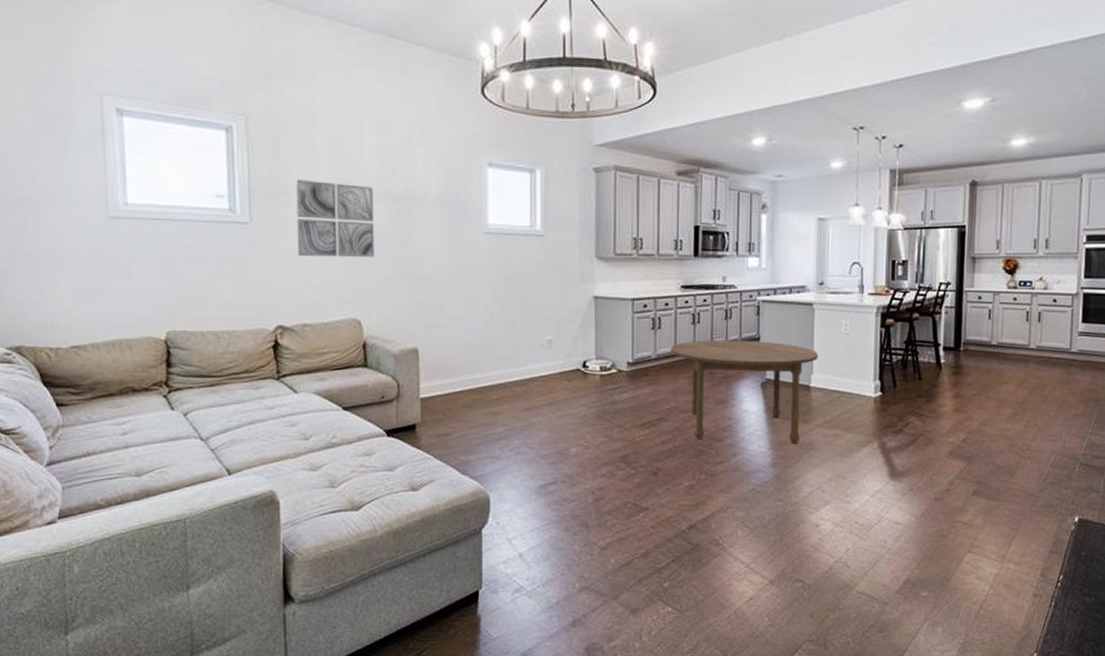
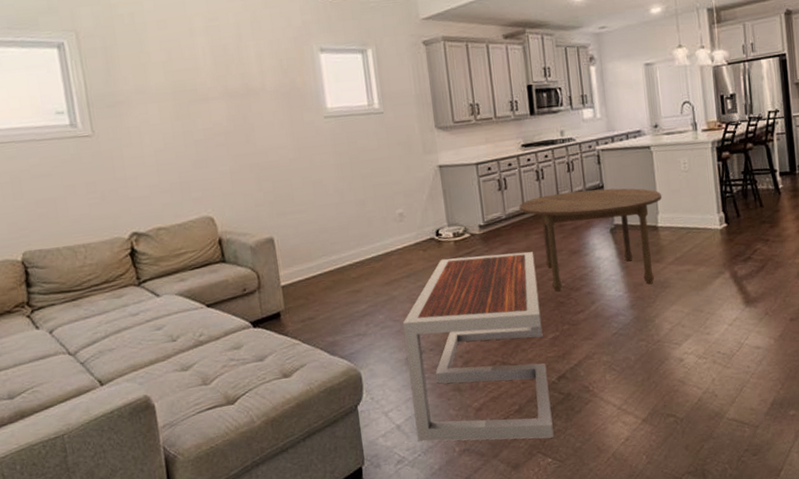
wall art: present [296,180,374,258] -> none [133,85,219,162]
coffee table: none [537,391,680,587] -> present [402,251,554,442]

